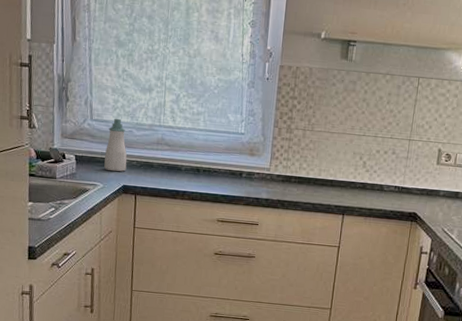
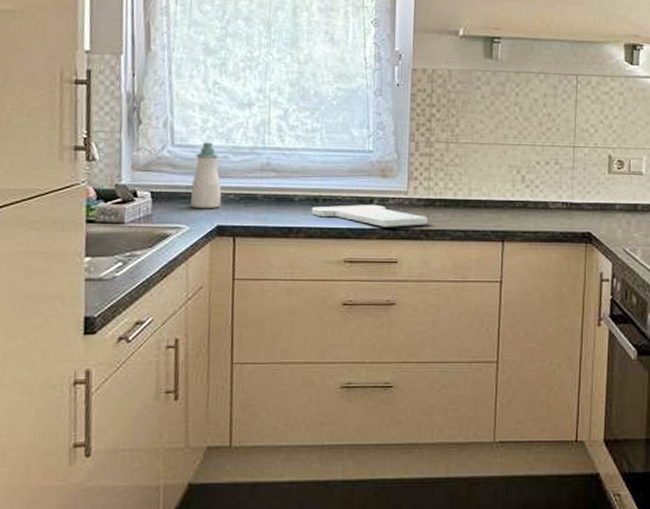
cutting board: none [194,175,285,197] -> present [312,205,428,227]

